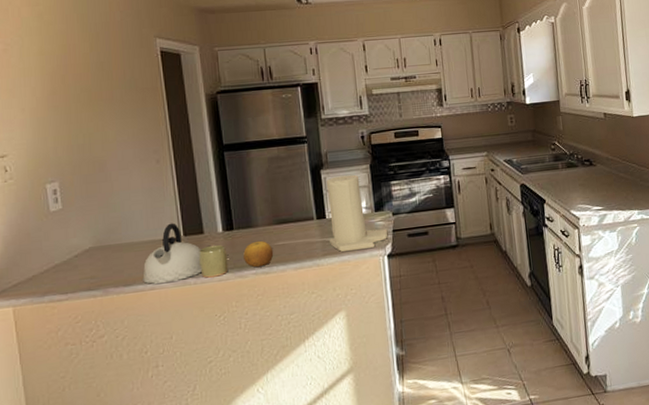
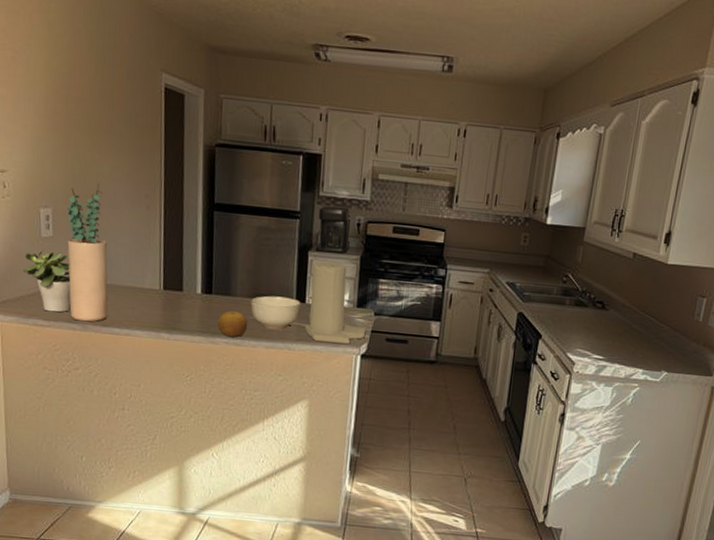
potted plant: none [32,222,90,285] -> present [22,249,72,313]
vase: none [75,148,130,288] -> present [67,182,109,322]
kettle: present [143,223,202,285] -> none [120,273,178,333]
mug: present [198,245,229,278] -> none [174,305,203,338]
bowl: none [272,216,323,251] -> present [250,295,302,330]
coffee maker: none [324,124,358,169] -> present [316,206,350,254]

